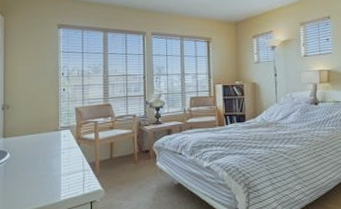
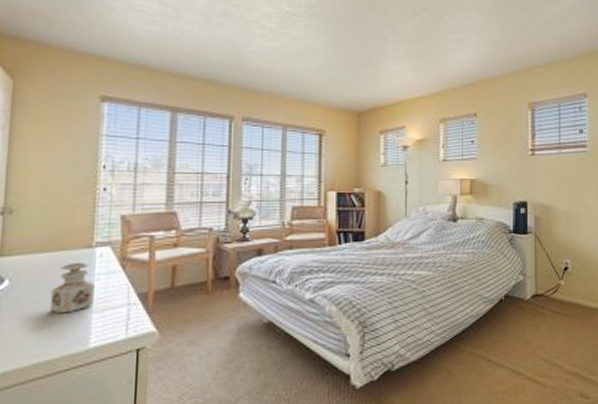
perfume bottle: none [35,141,62,177] -> present [50,262,95,314]

